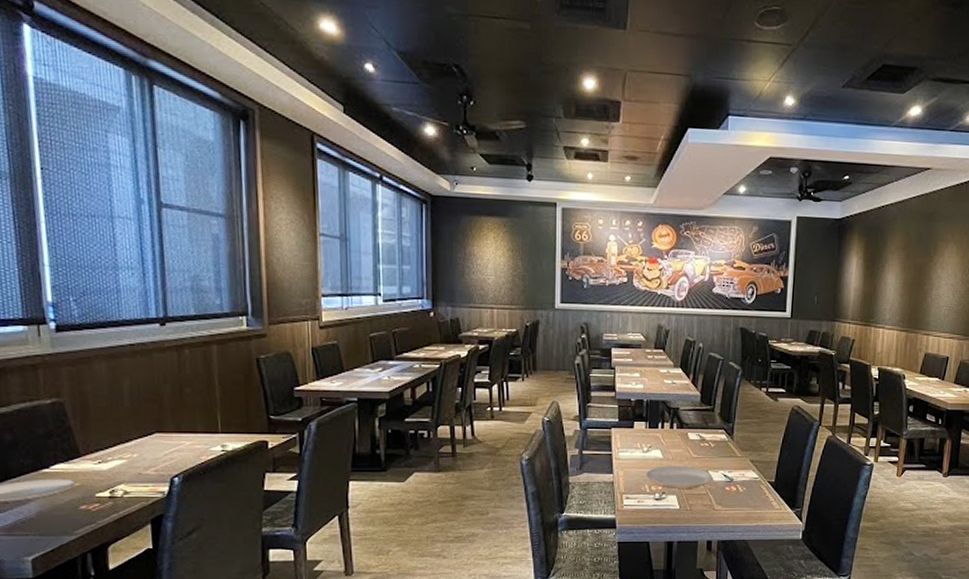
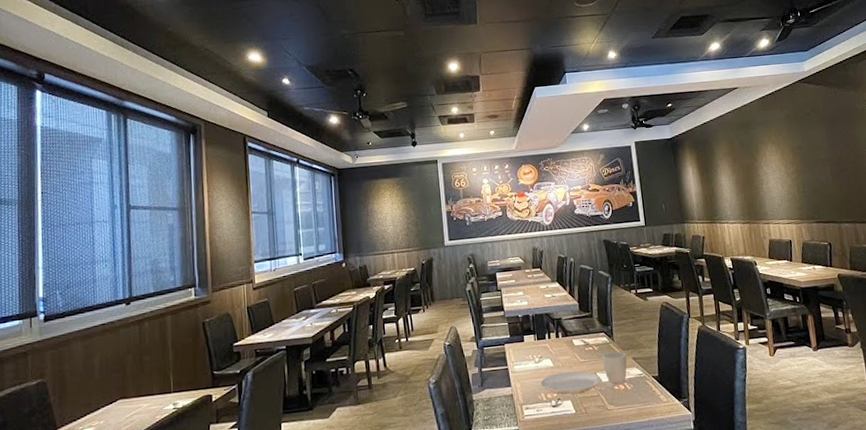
cup: none [717,451,745,485] -> present [602,351,627,384]

